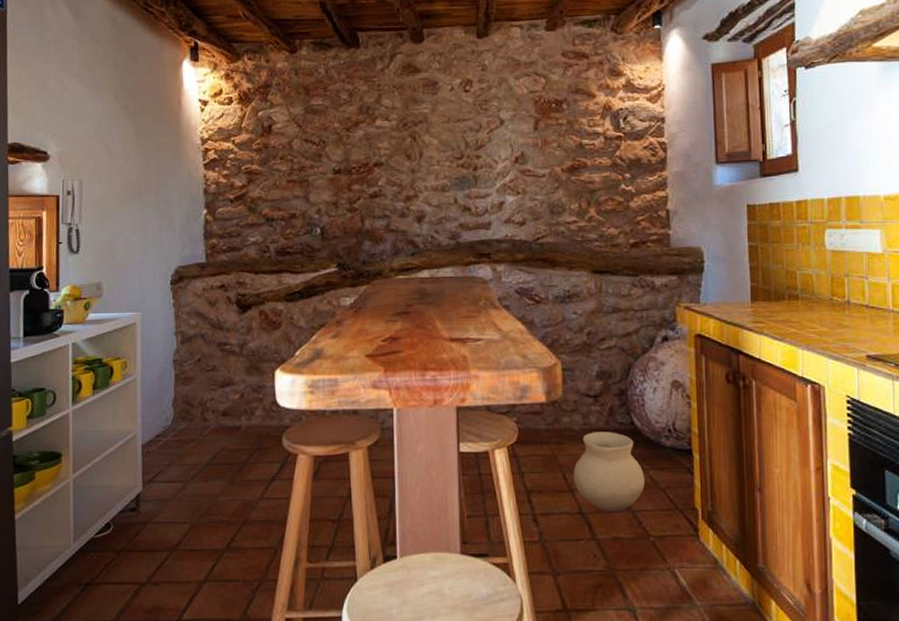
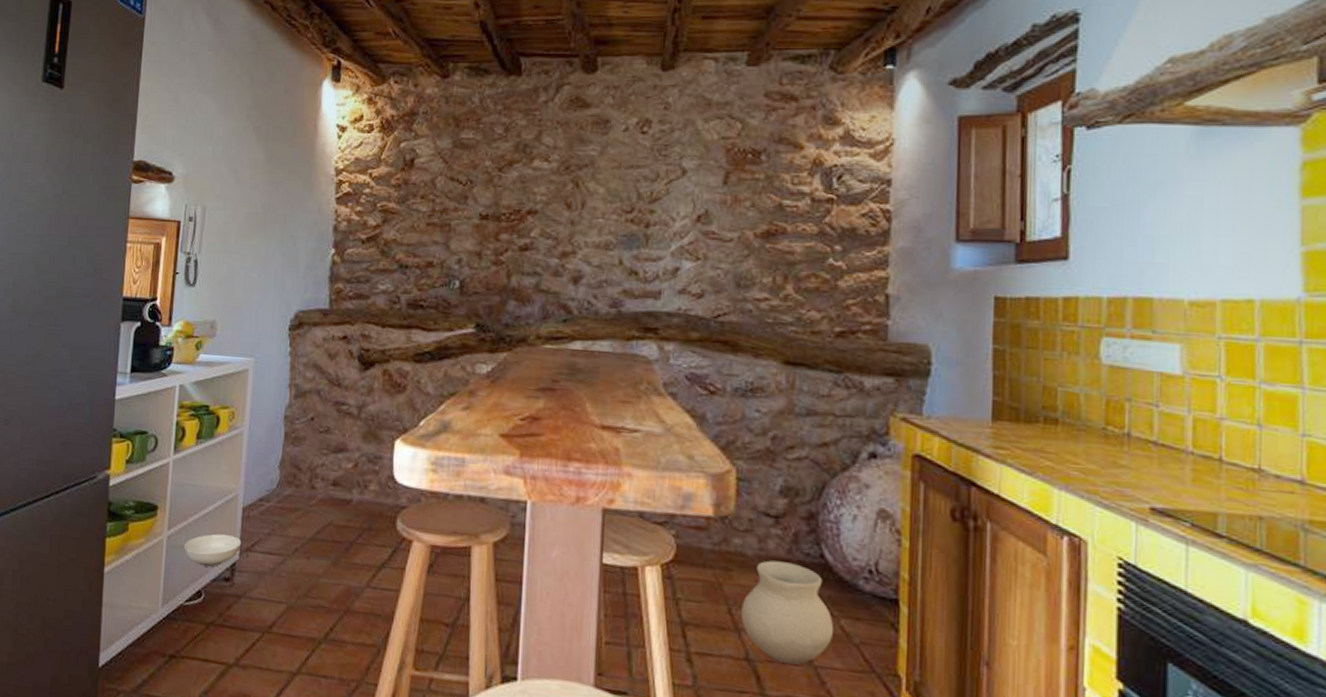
bowl: none [89,471,144,501] -> present [184,534,242,567]

